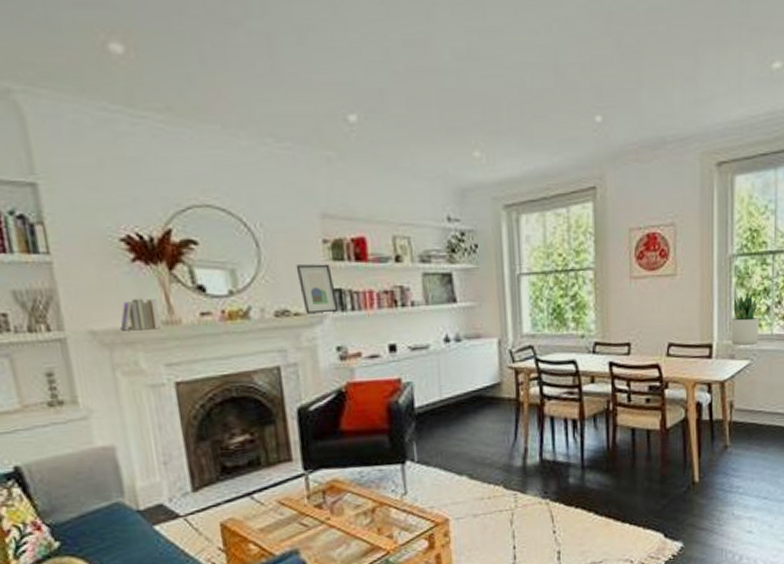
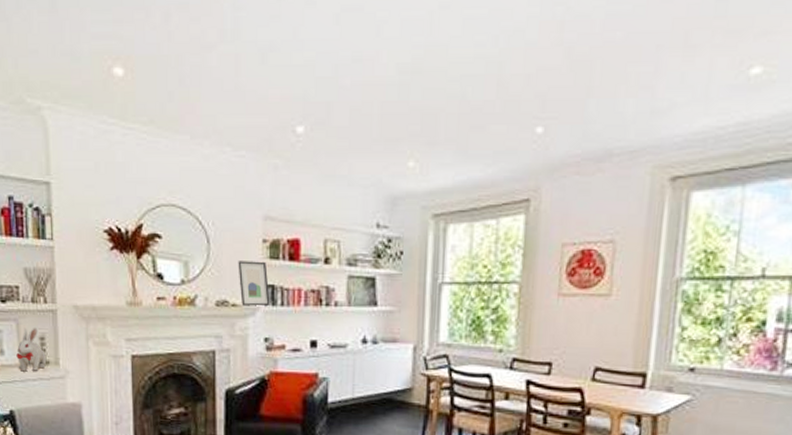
decorative figurine: none [14,363,60,418] -> present [16,328,47,372]
books: present [120,298,160,331] -> none [96,281,126,309]
planter: present [731,291,759,346] -> none [669,320,707,380]

